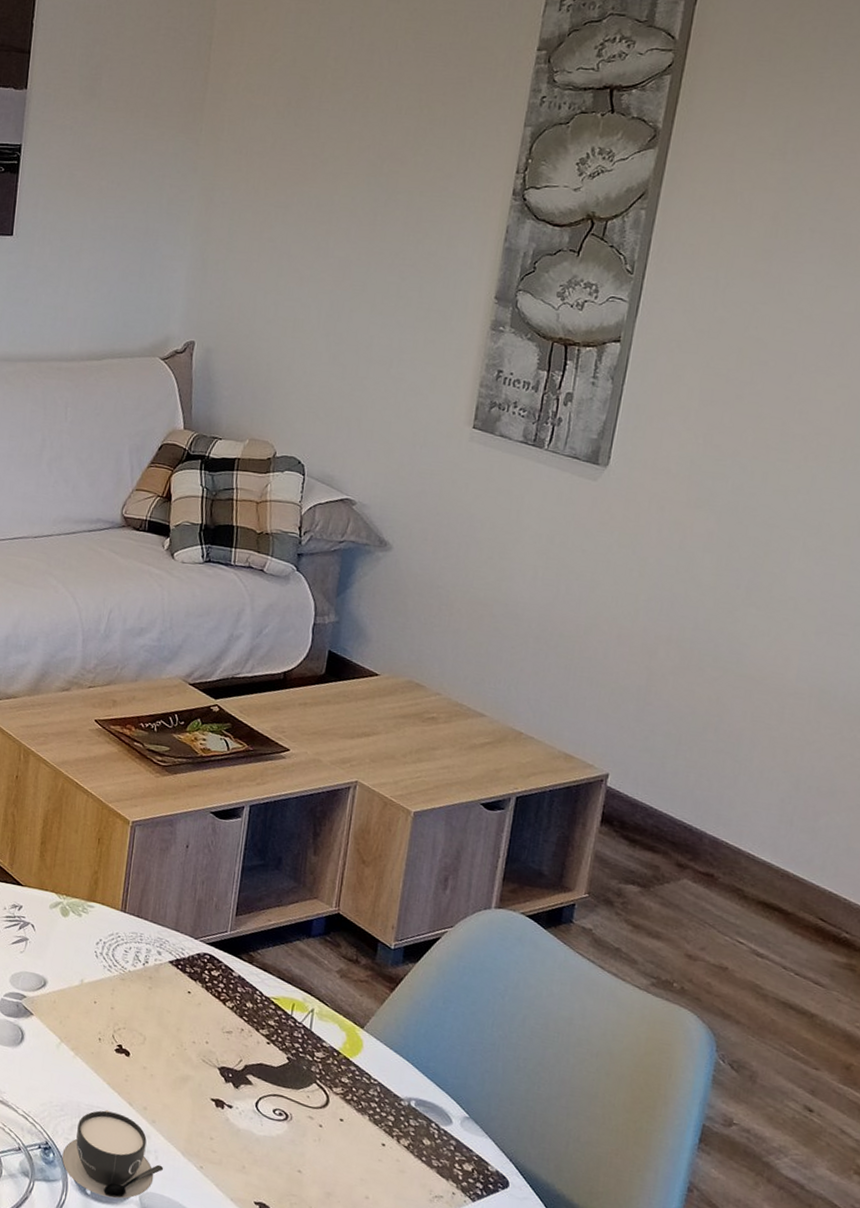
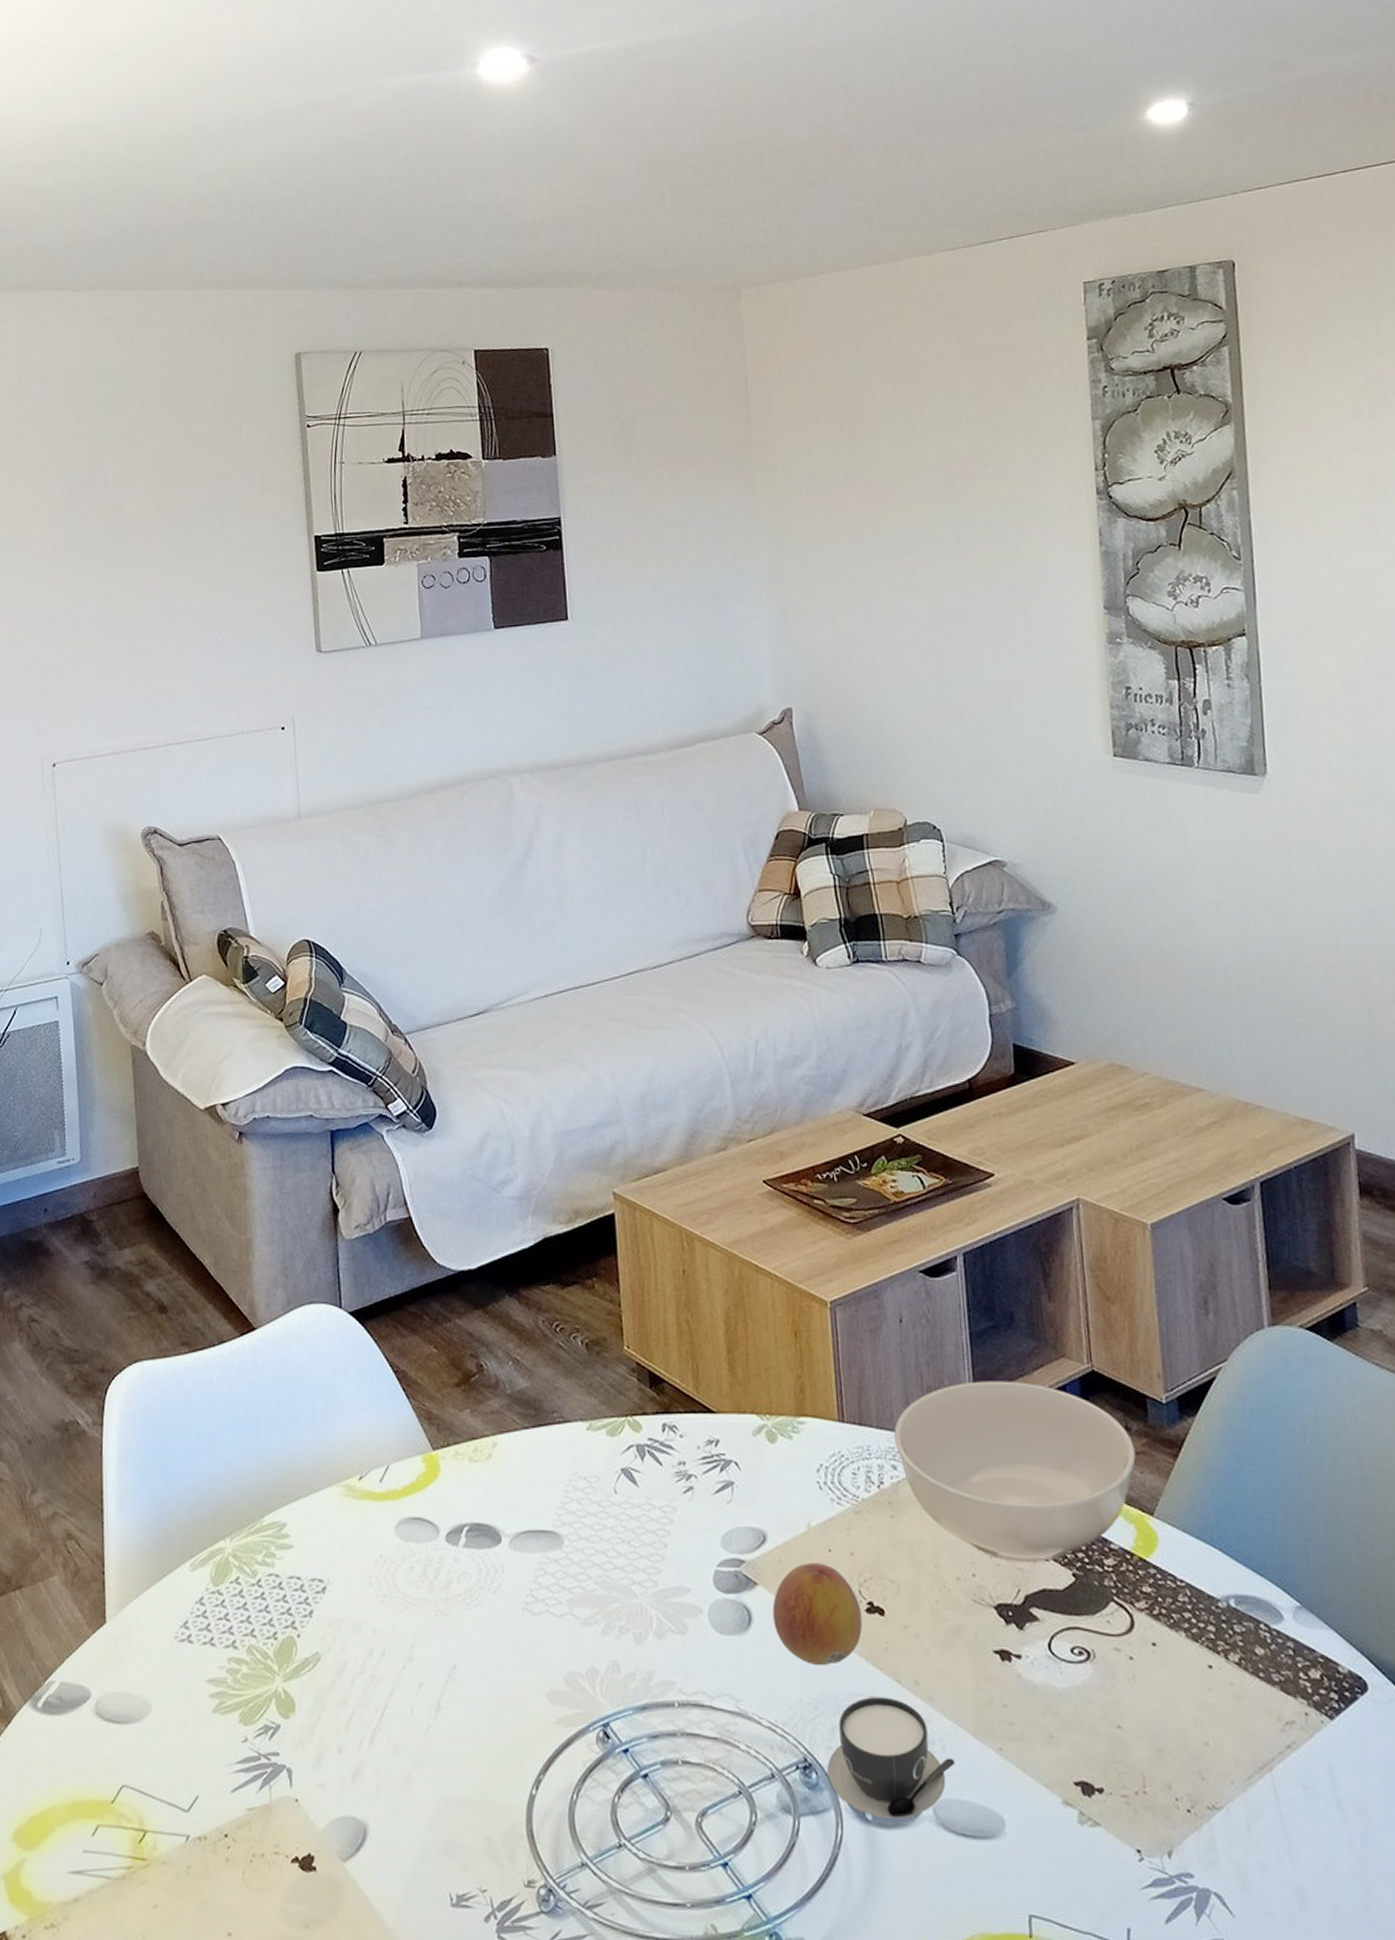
fruit: none [40,1007,112,1082] -> present [772,1563,863,1666]
bowl: none [163,902,360,1045] -> present [894,1381,1136,1563]

